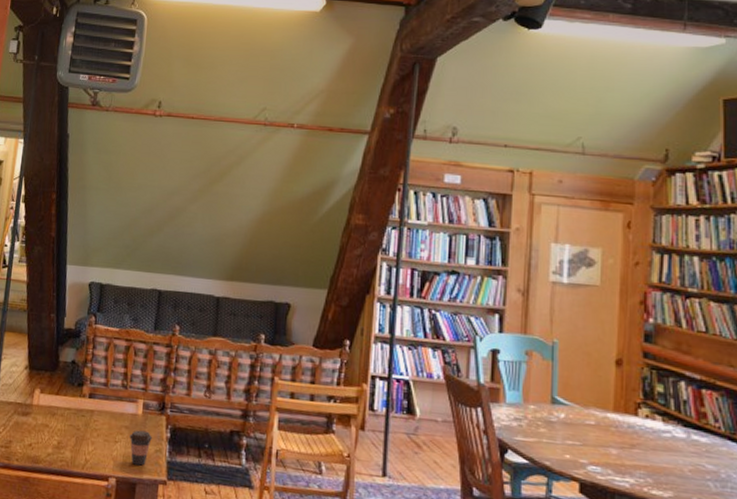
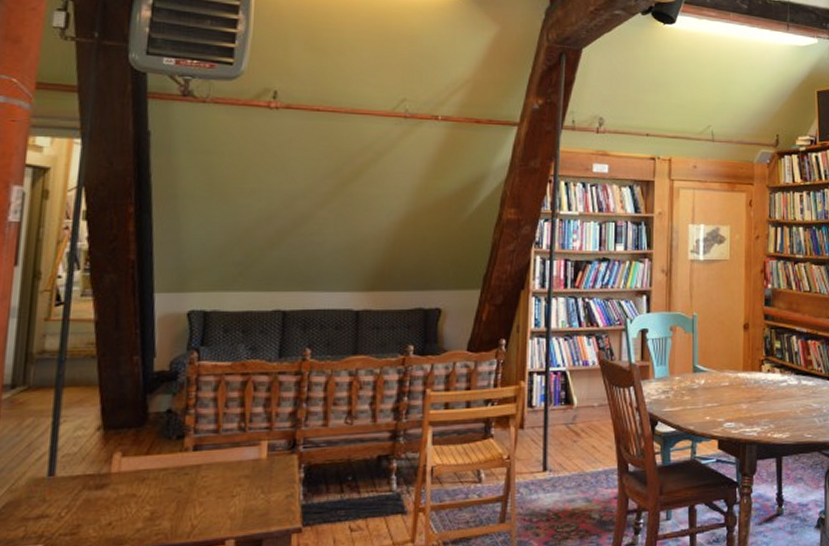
coffee cup: present [129,430,152,466] -> none [251,476,281,518]

